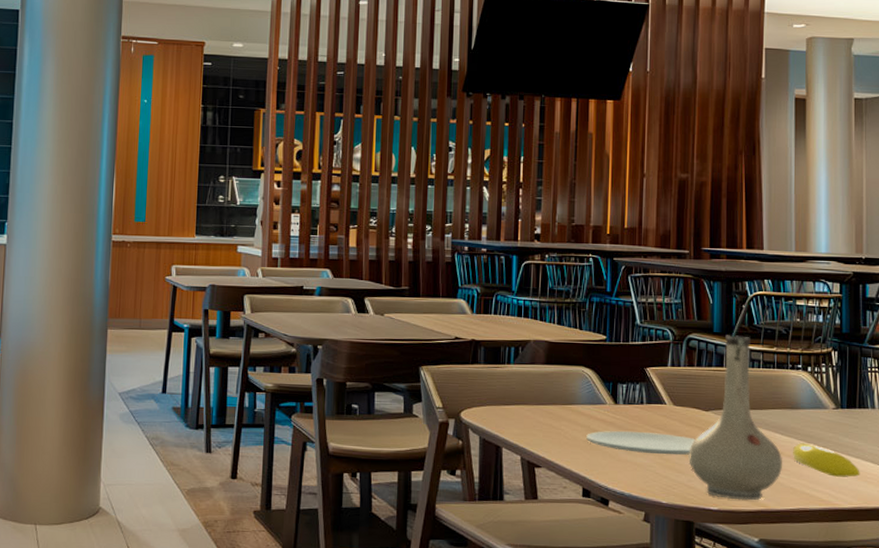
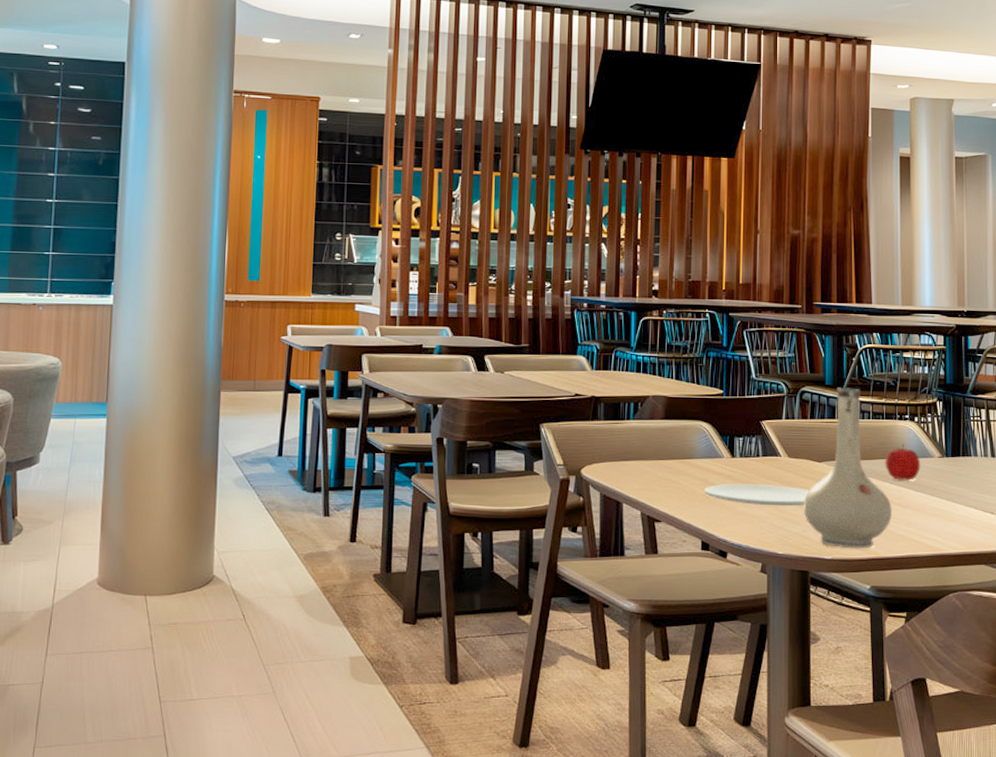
apple: none [775,393,814,432] -> present [885,443,921,481]
banana: present [792,443,860,477] -> none [901,491,965,524]

